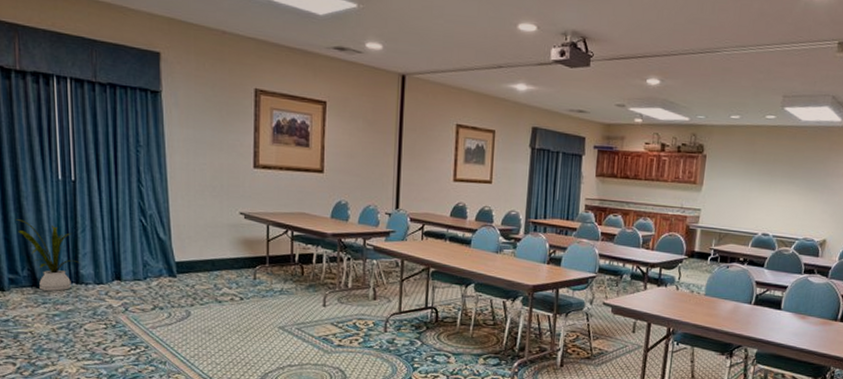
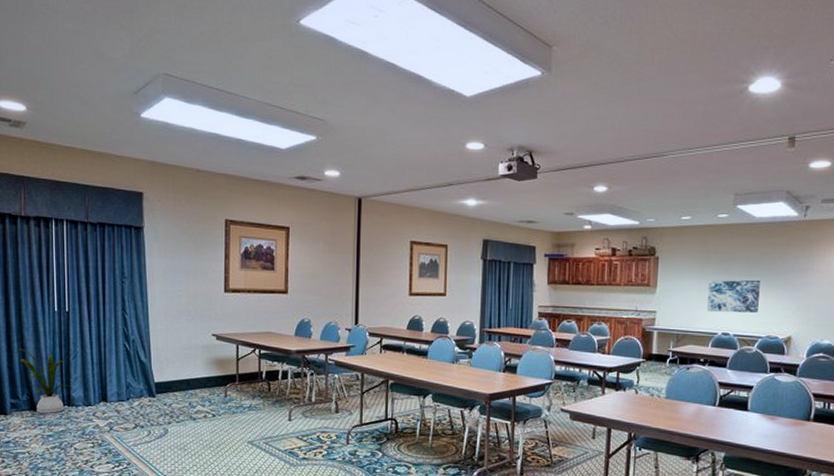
wall art: none [748,181,801,215] -> present [706,279,760,313]

